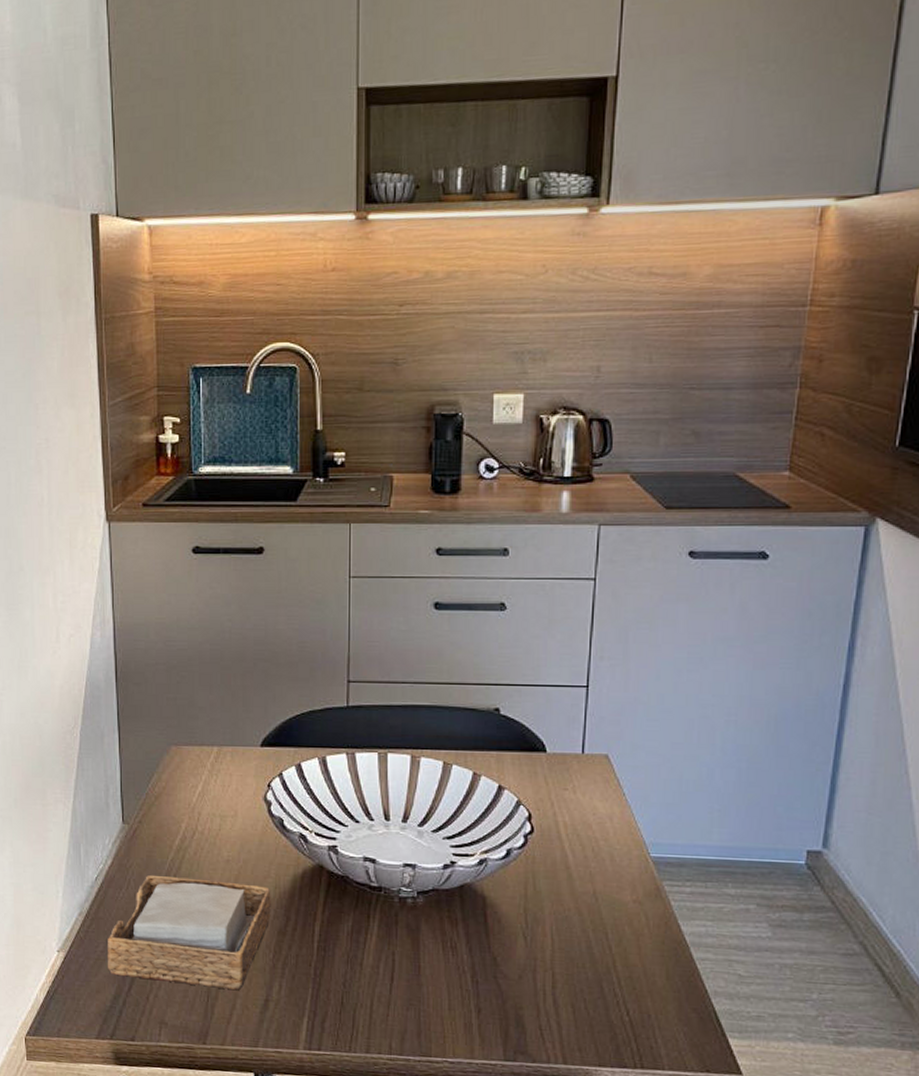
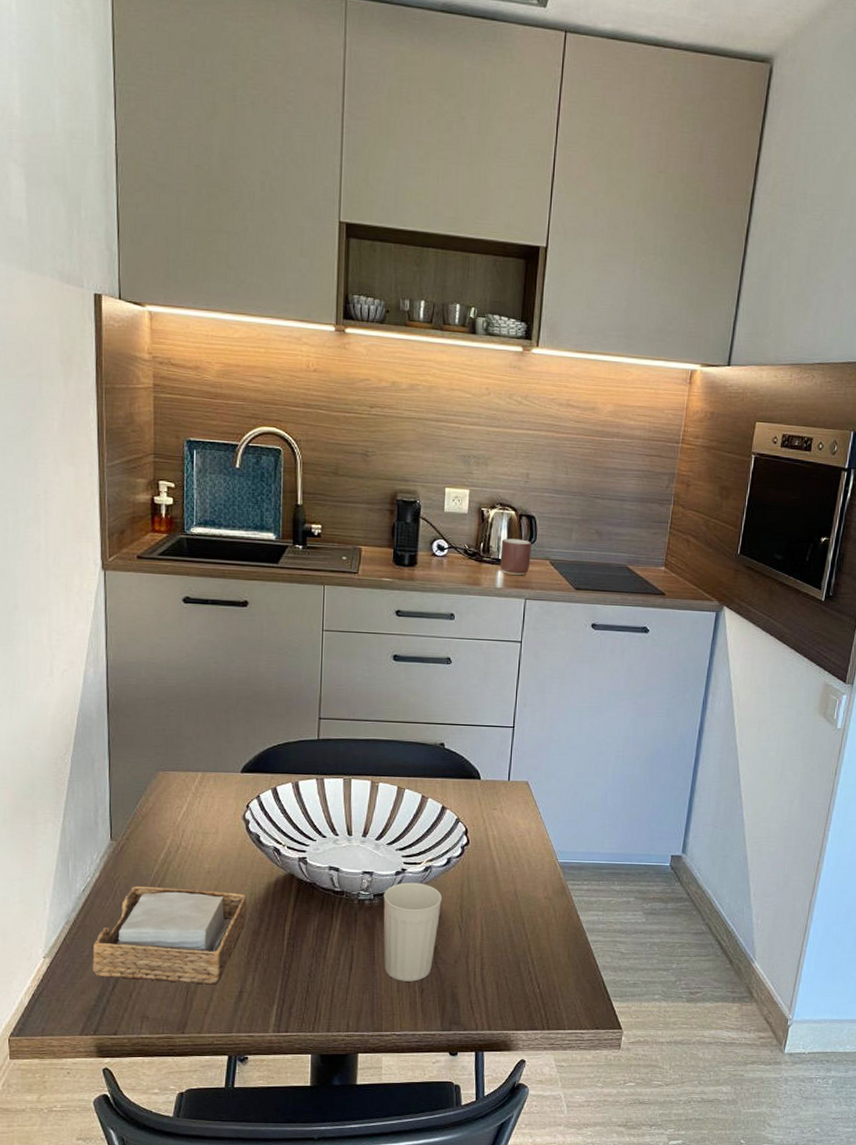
cup: none [429,878,501,999] -> present [383,882,442,982]
mug: none [565,450,606,497] -> present [500,538,532,576]

